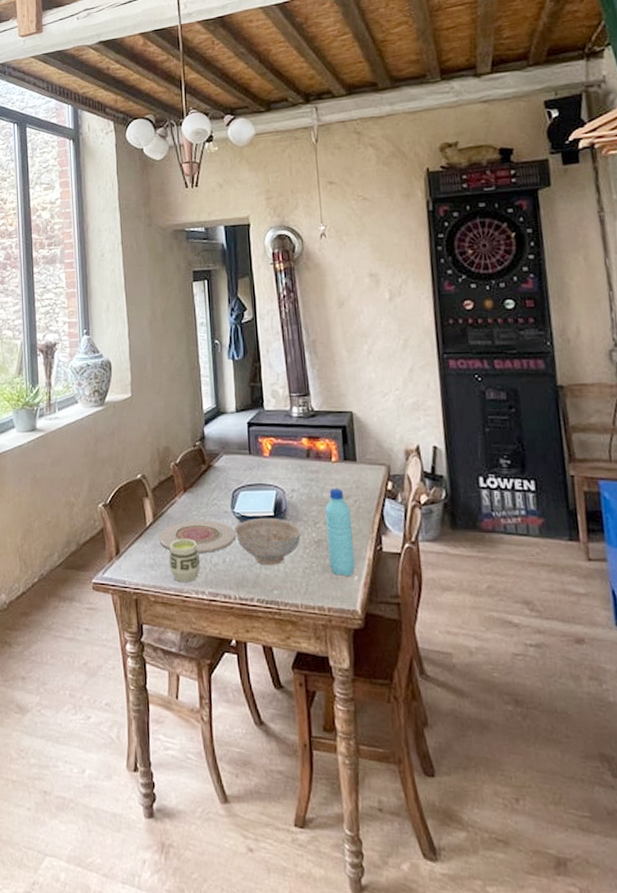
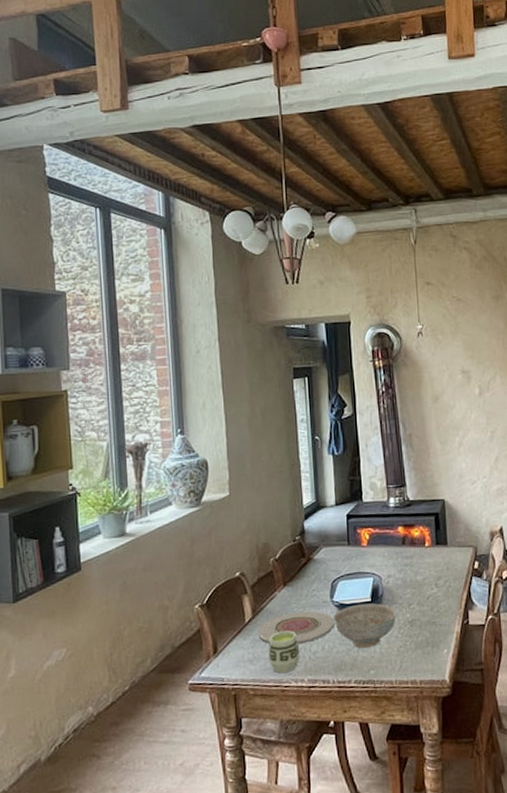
water bottle: present [325,489,356,576] -> none [418,571,445,651]

